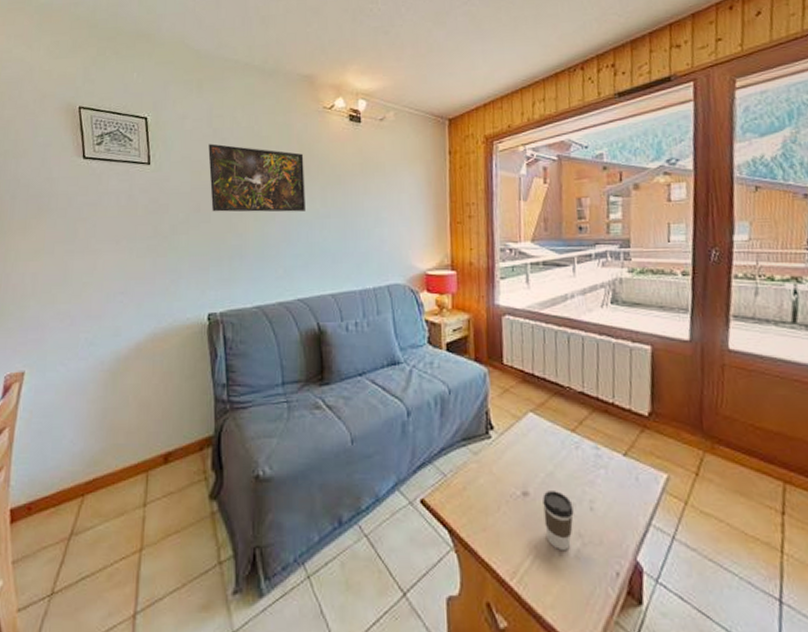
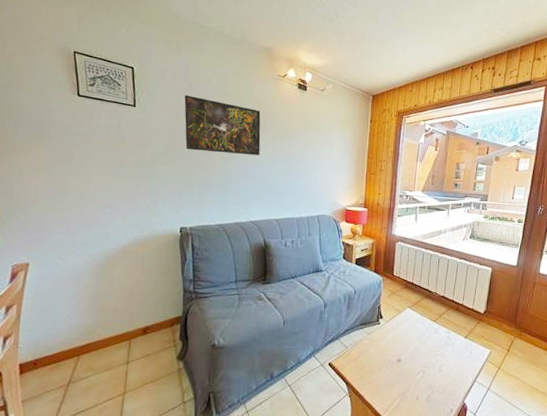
coffee cup: present [543,491,574,550] -> none [409,359,429,396]

